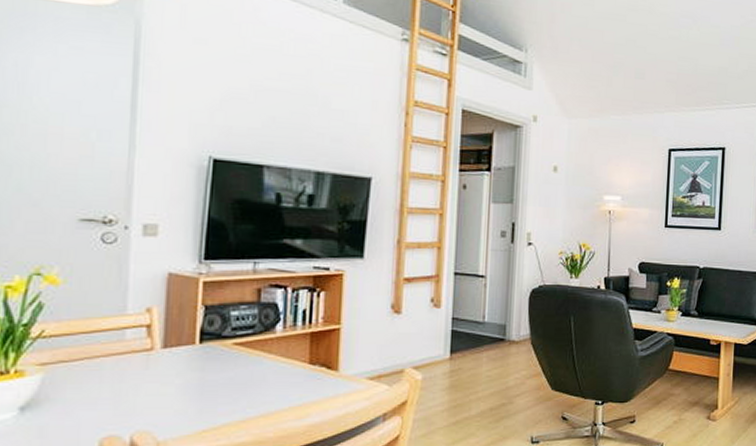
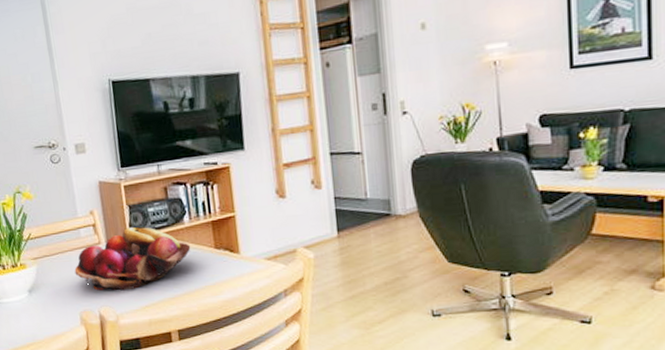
fruit basket: none [104,331,279,411] -> present [74,226,191,291]

